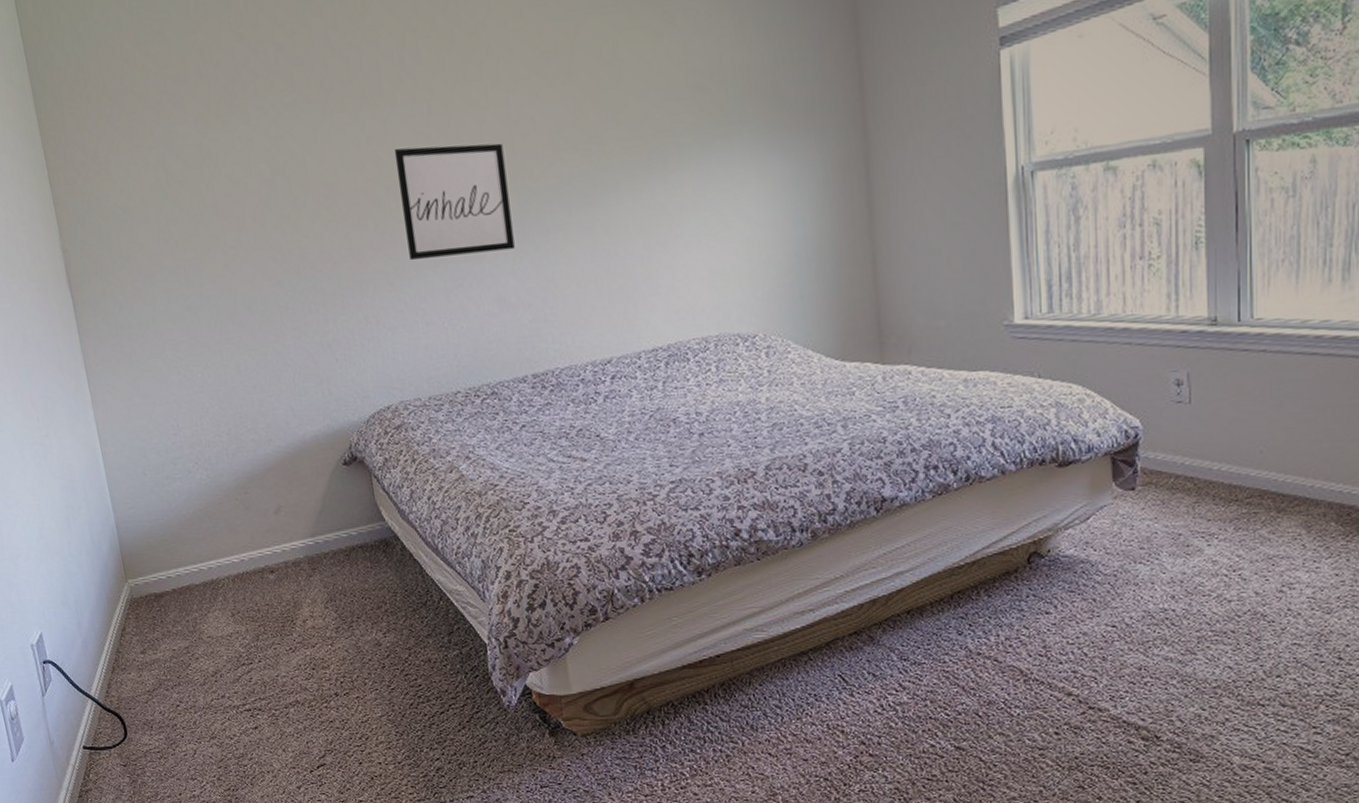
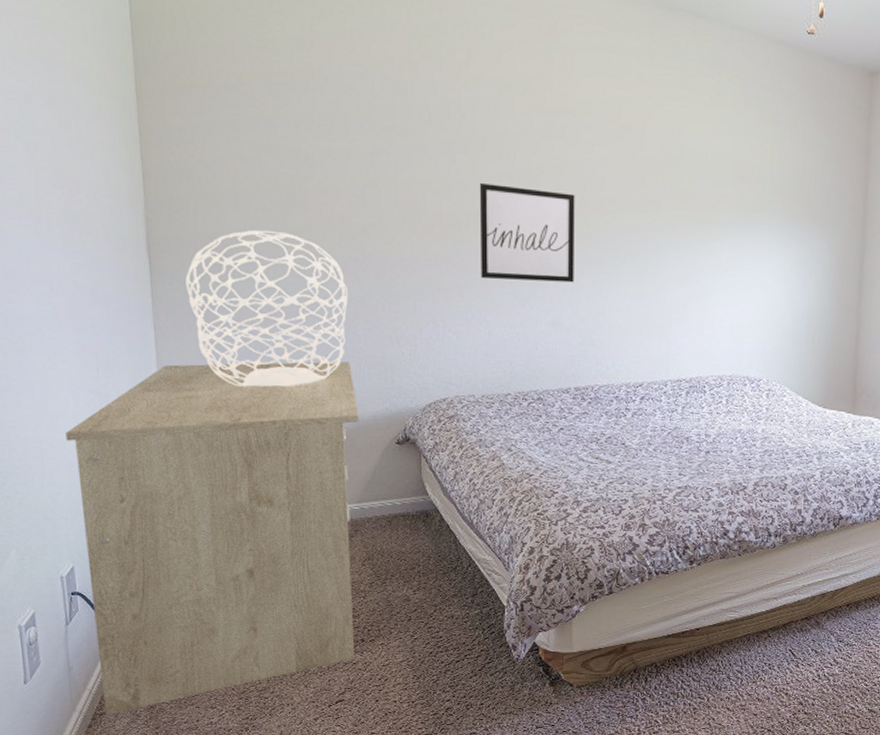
desk: none [16,377,330,792] -> present [65,361,359,716]
table lamp: none [107,241,277,420] -> present [185,230,348,387]

